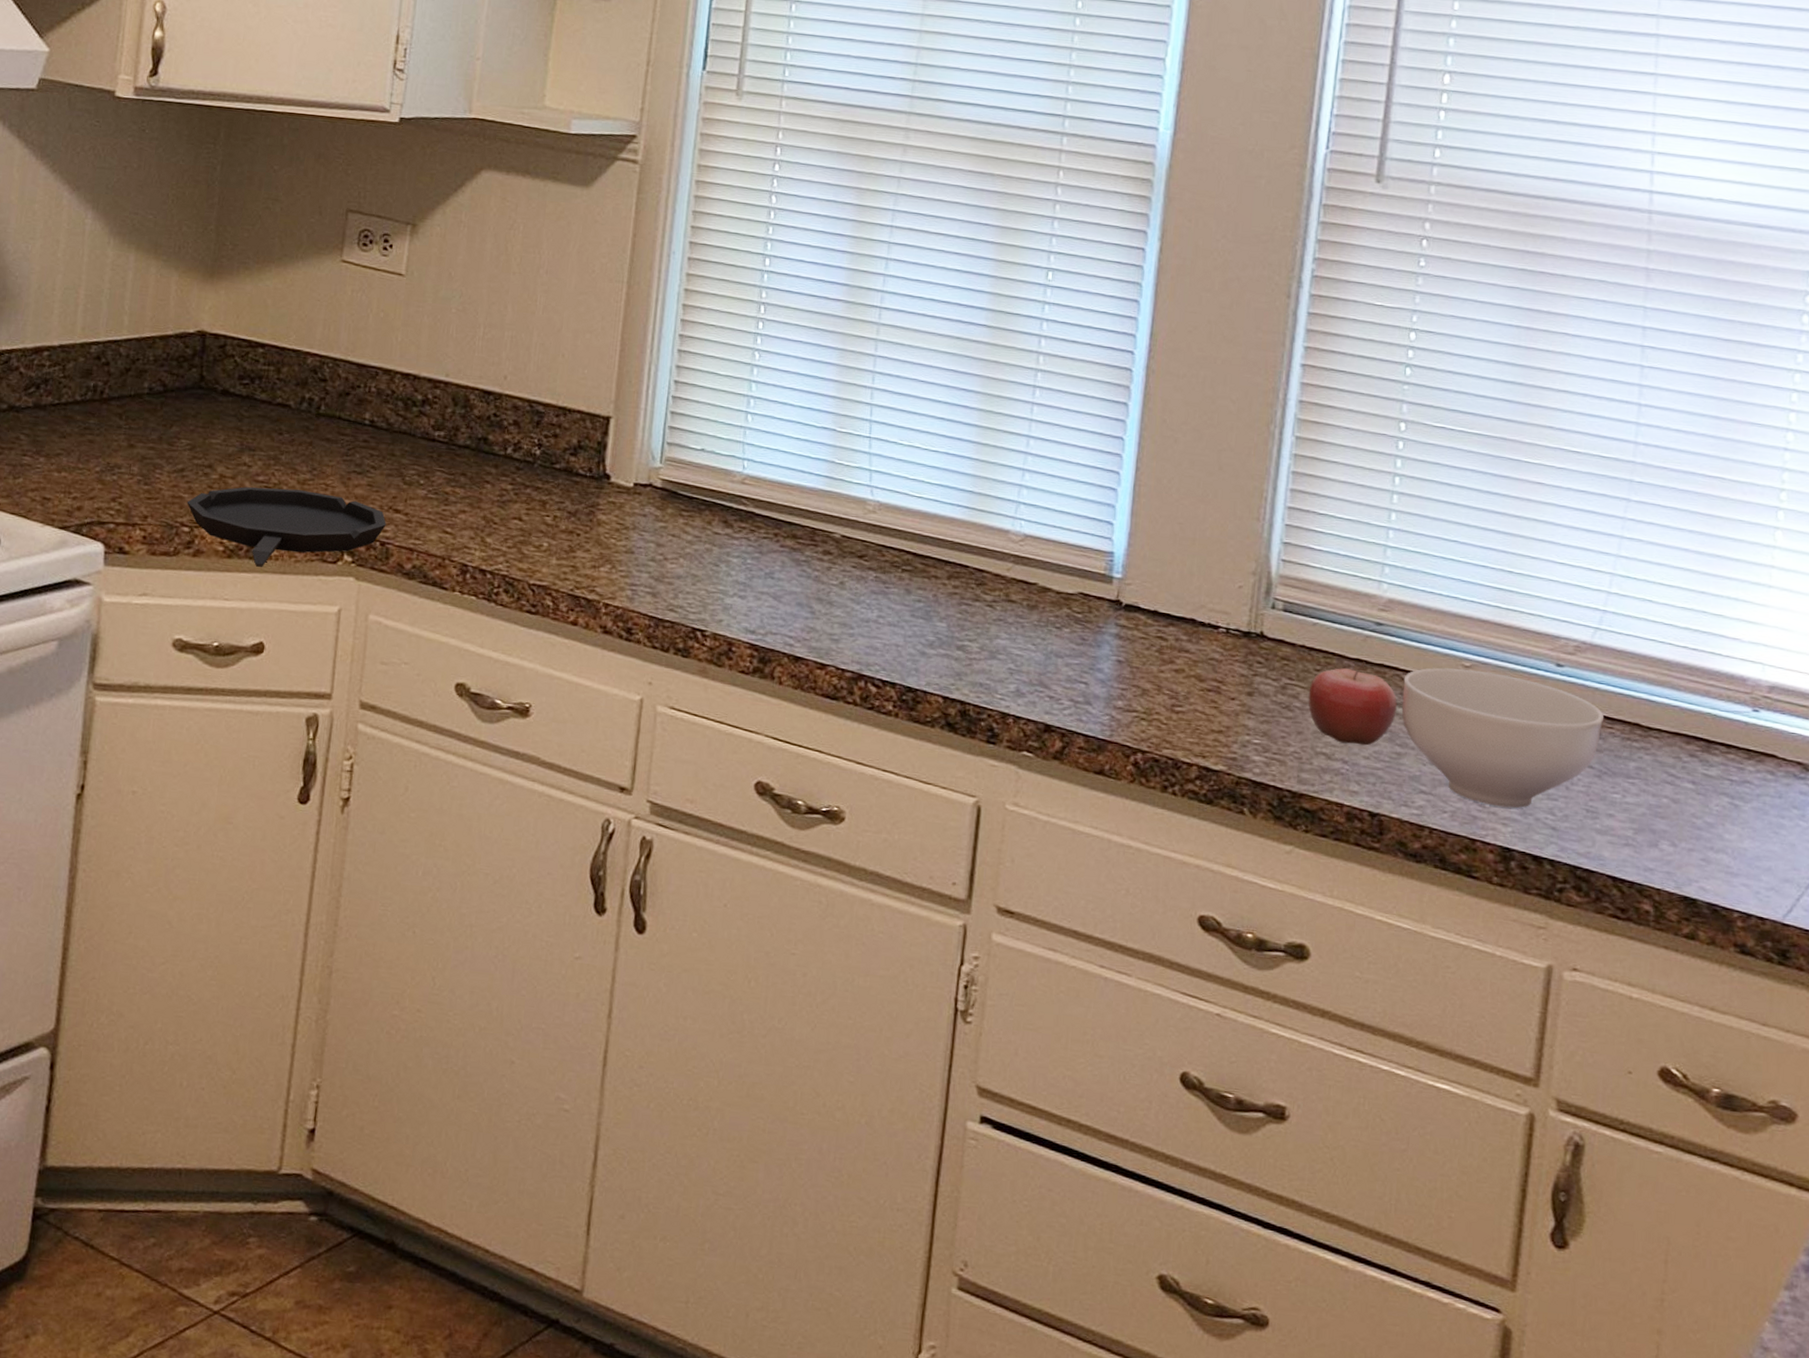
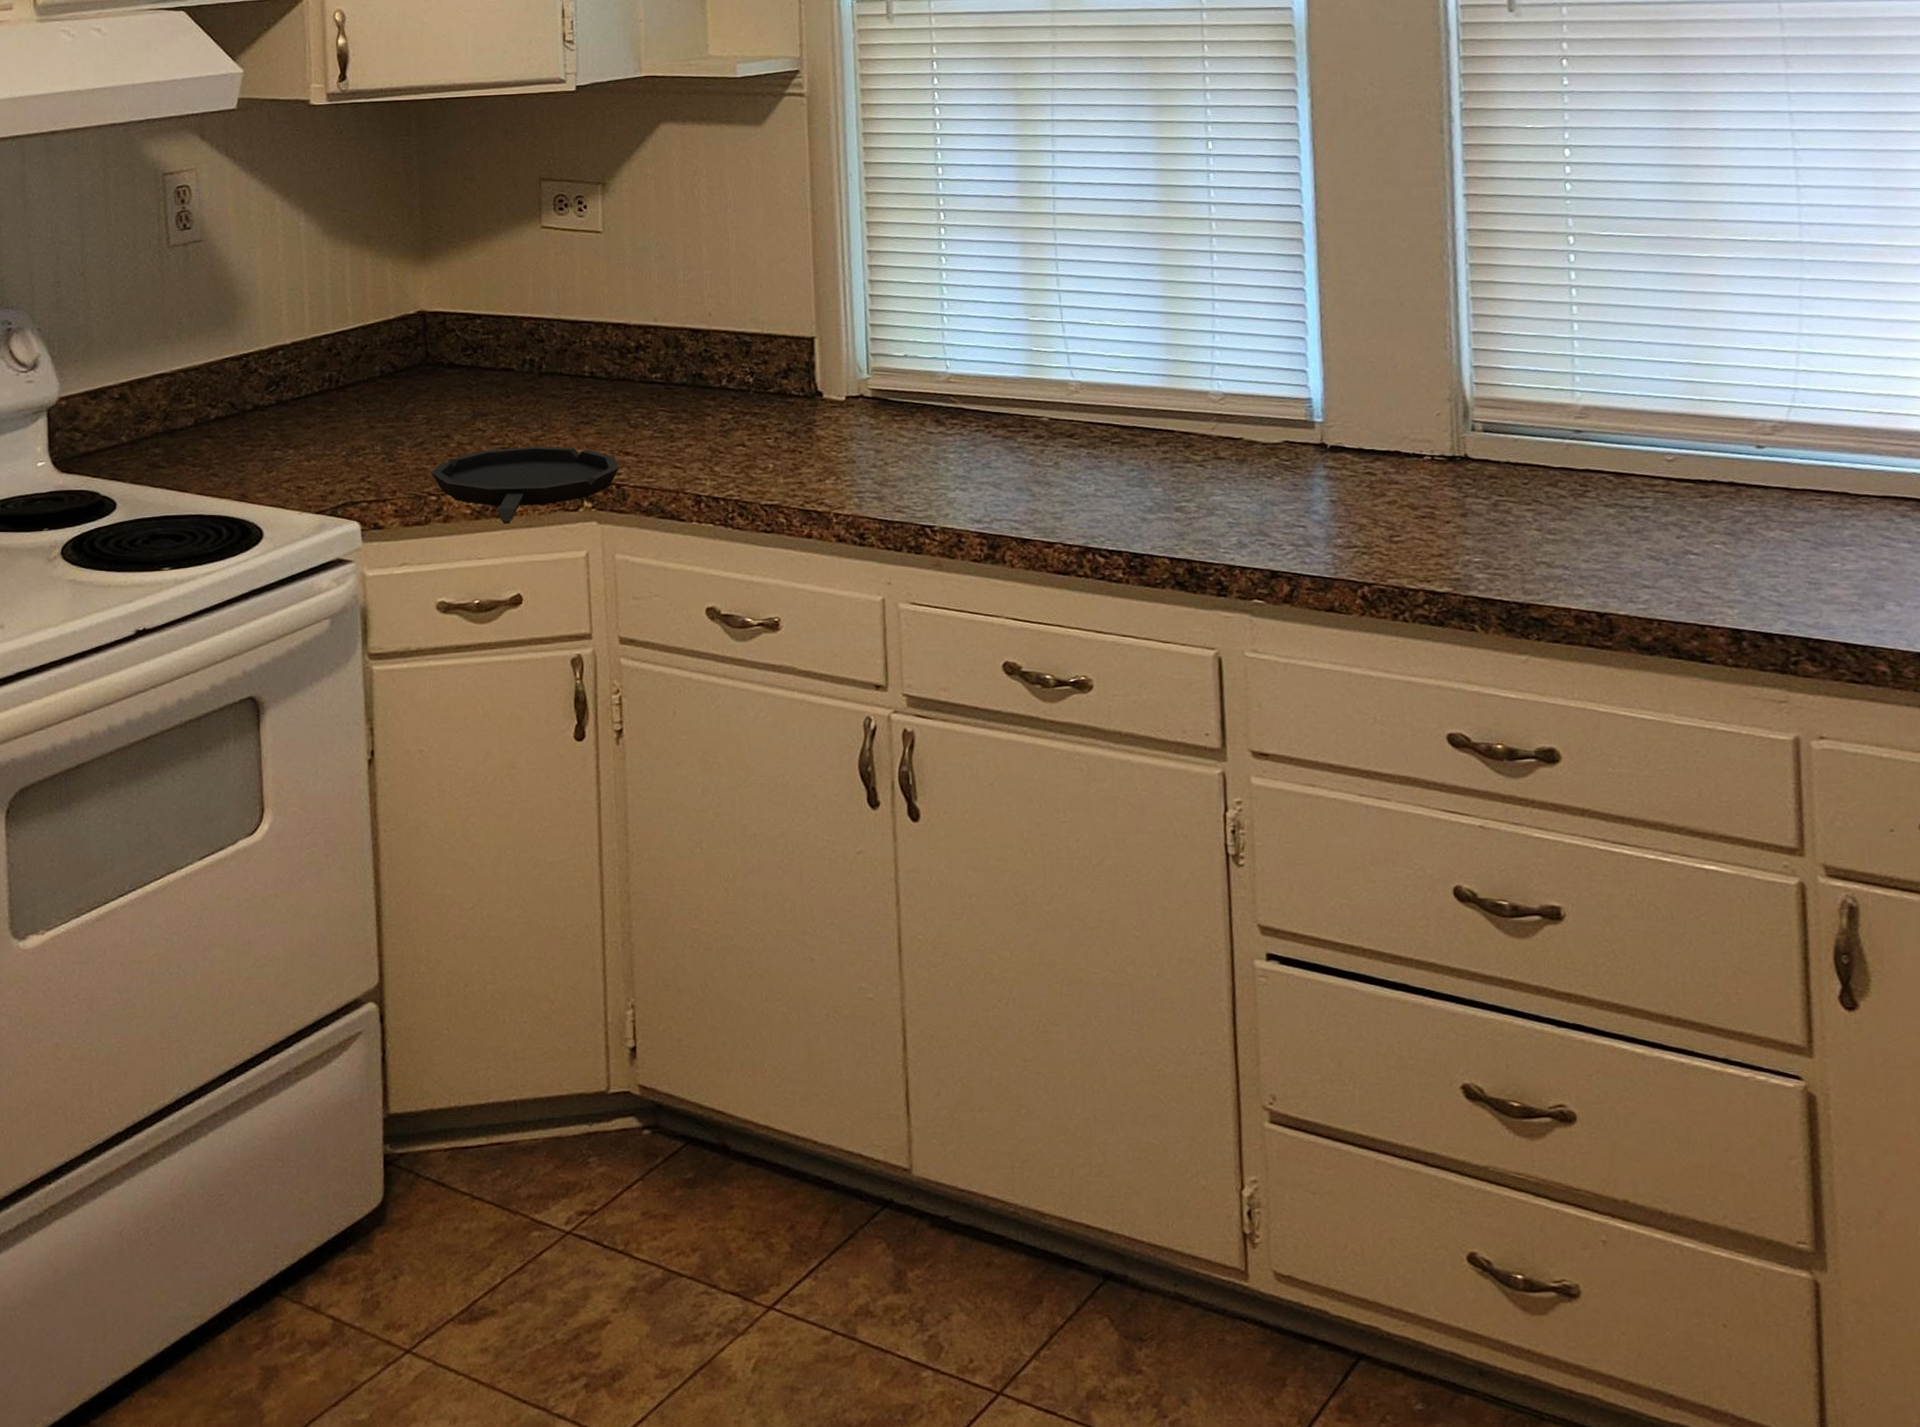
fruit: present [1308,662,1397,746] -> none [1520,469,1608,550]
bowl: present [1402,667,1604,809] -> none [1610,463,1812,591]

